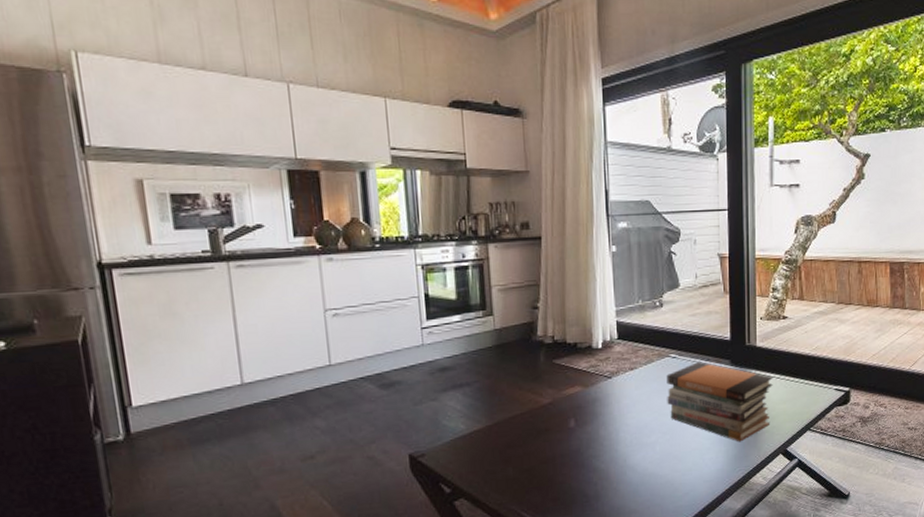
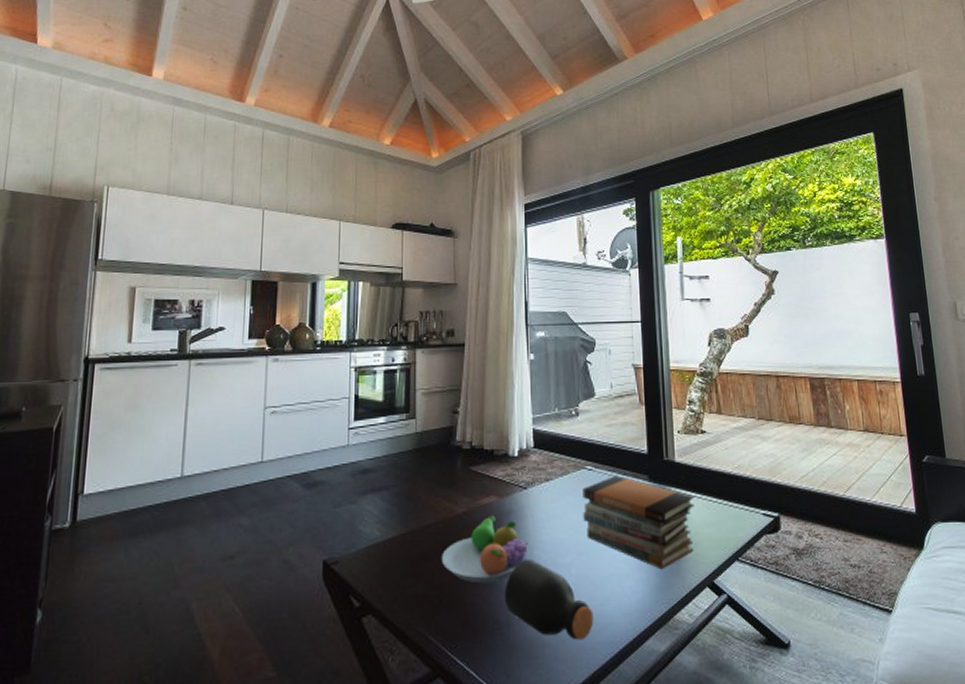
fruit bowl: none [529,404,614,465] -> present [442,515,528,584]
bottle: none [592,440,677,506] -> present [504,559,594,640]

